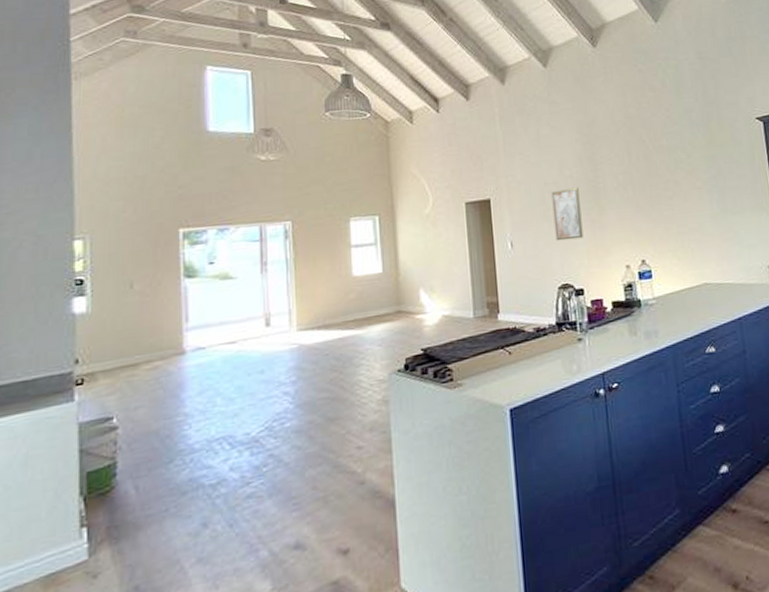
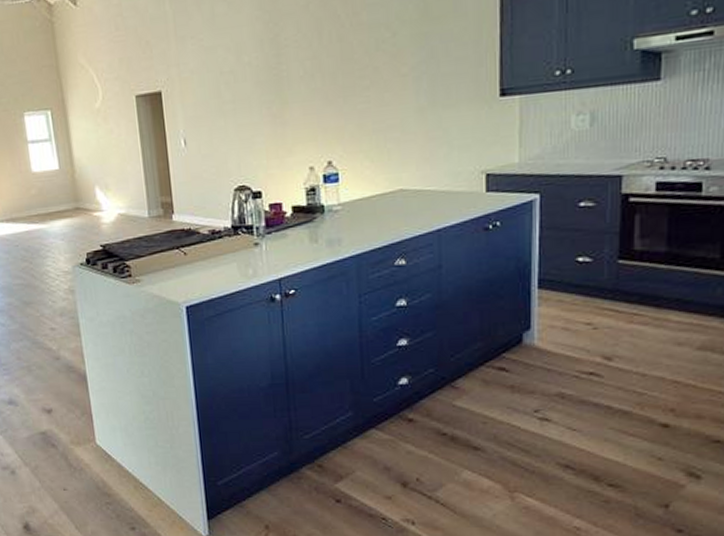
wall art: present [551,187,584,241] -> none [227,76,263,139]

